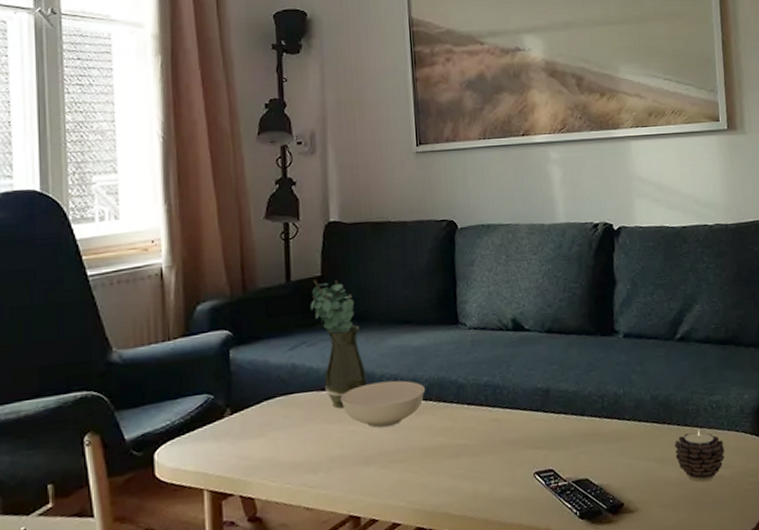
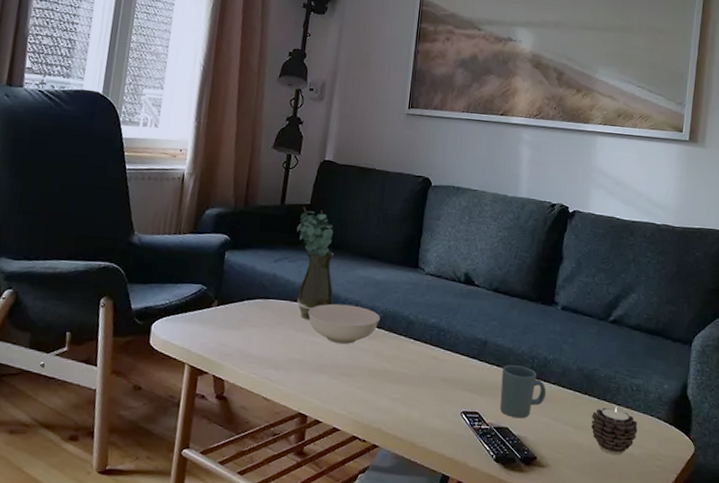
mug: none [571,407,623,466] -> present [499,365,547,419]

